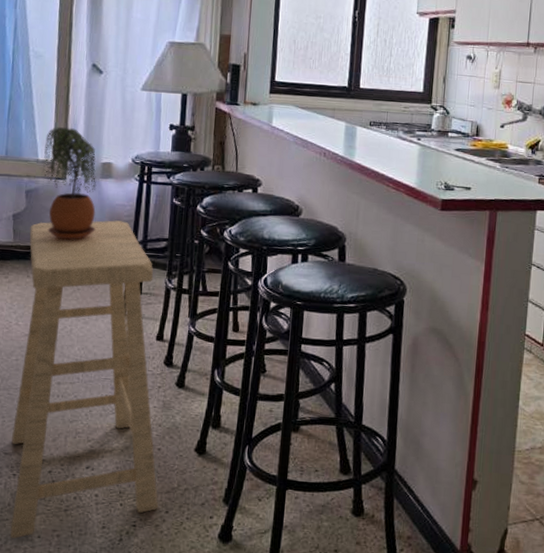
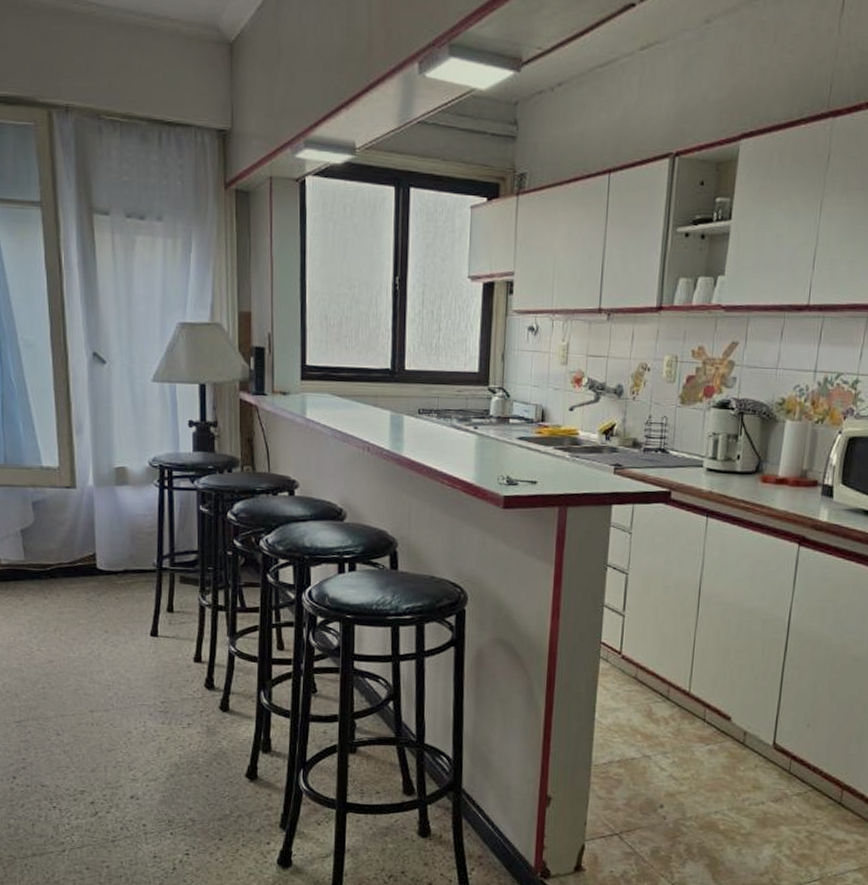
stool: present [10,220,159,539] -> none [41,532,211,872]
potted plant: present [41,126,97,240] -> none [48,427,115,556]

